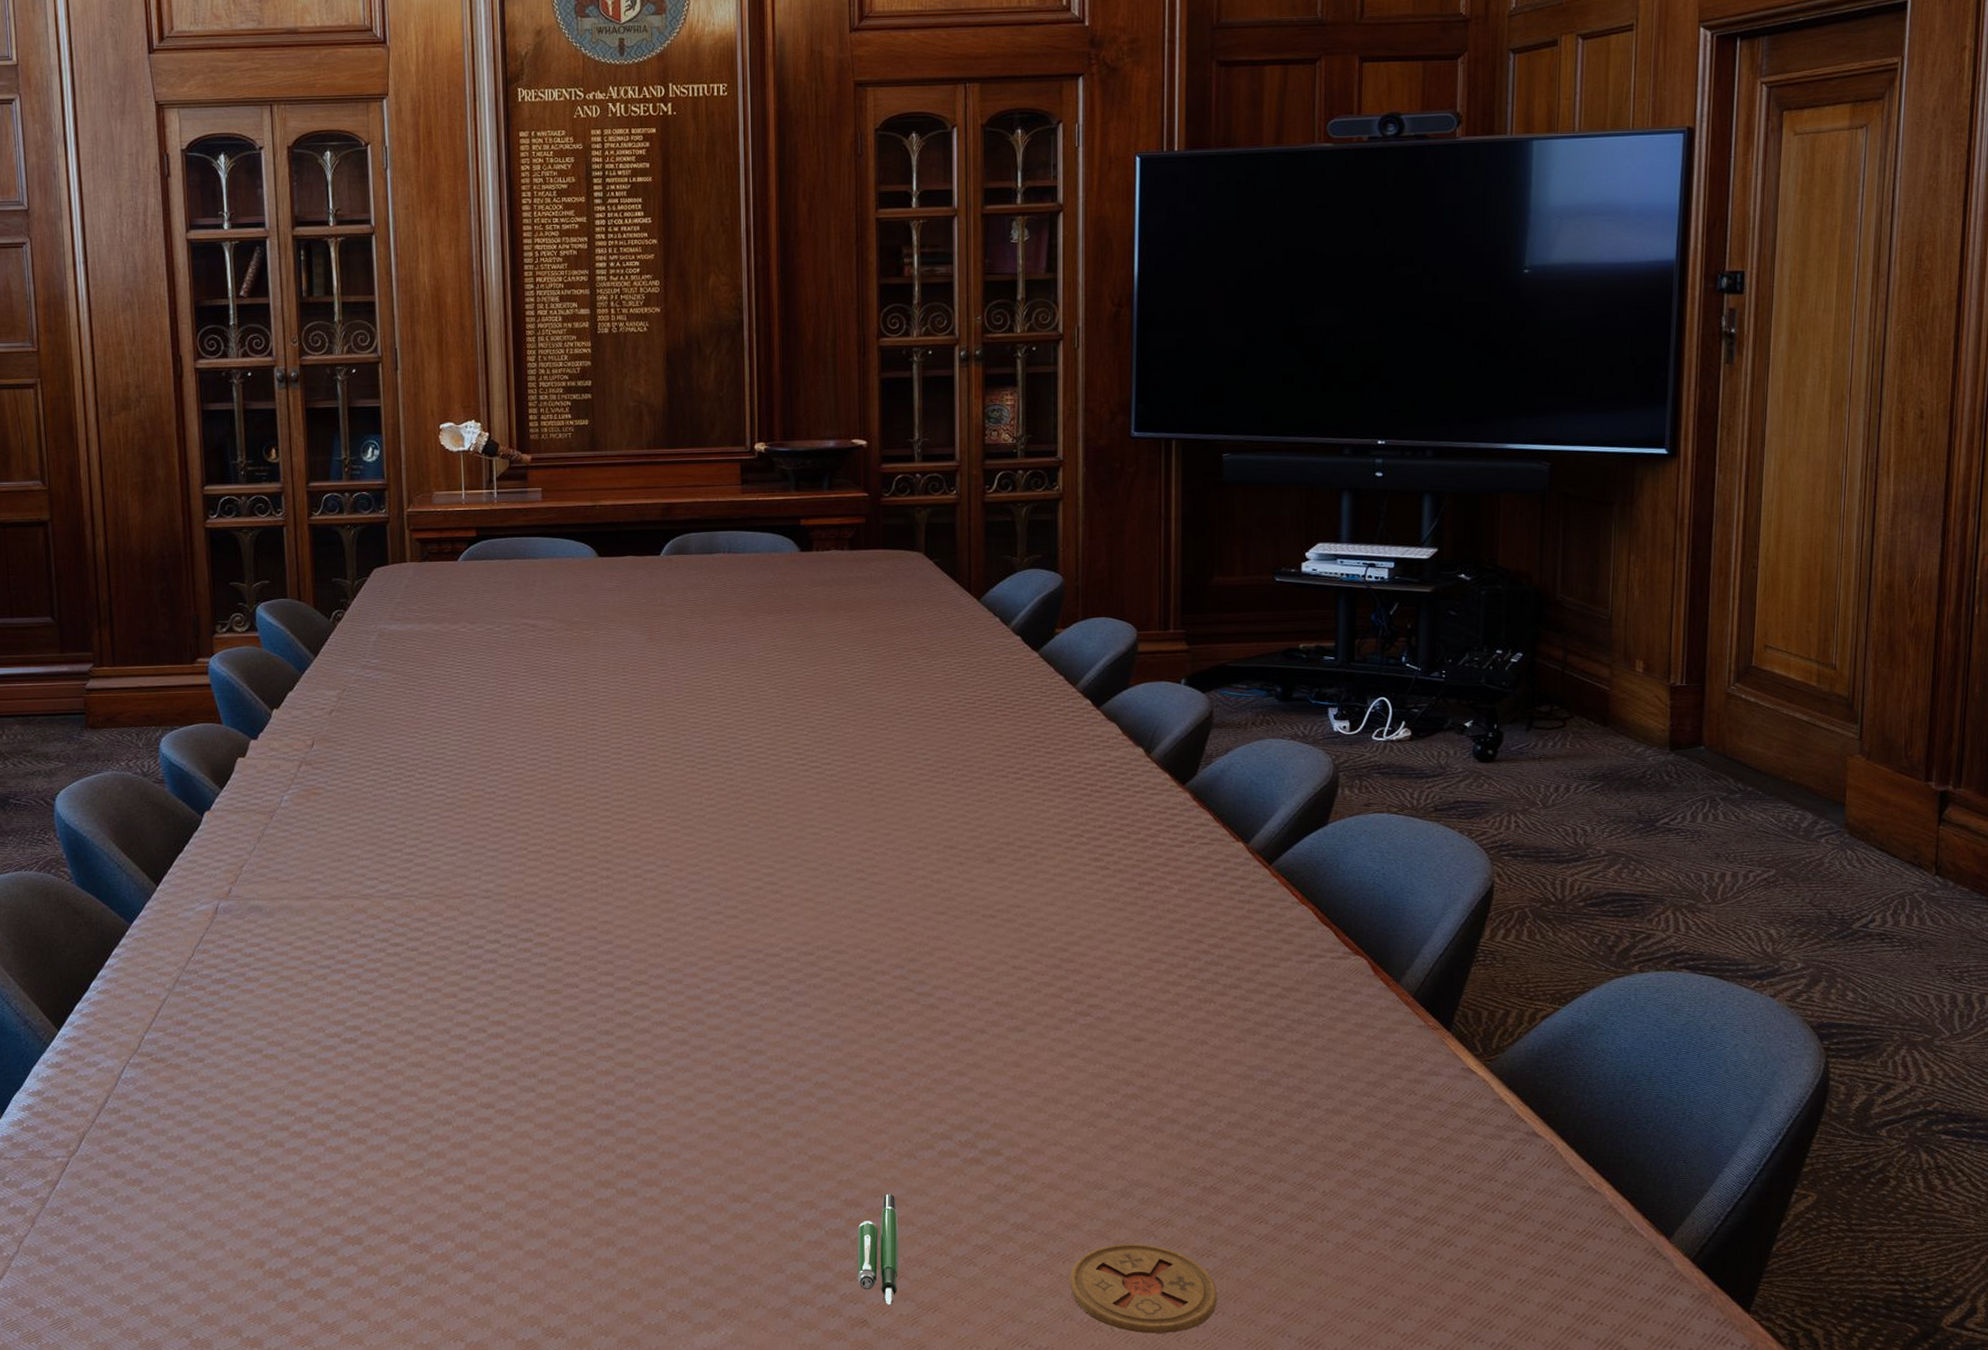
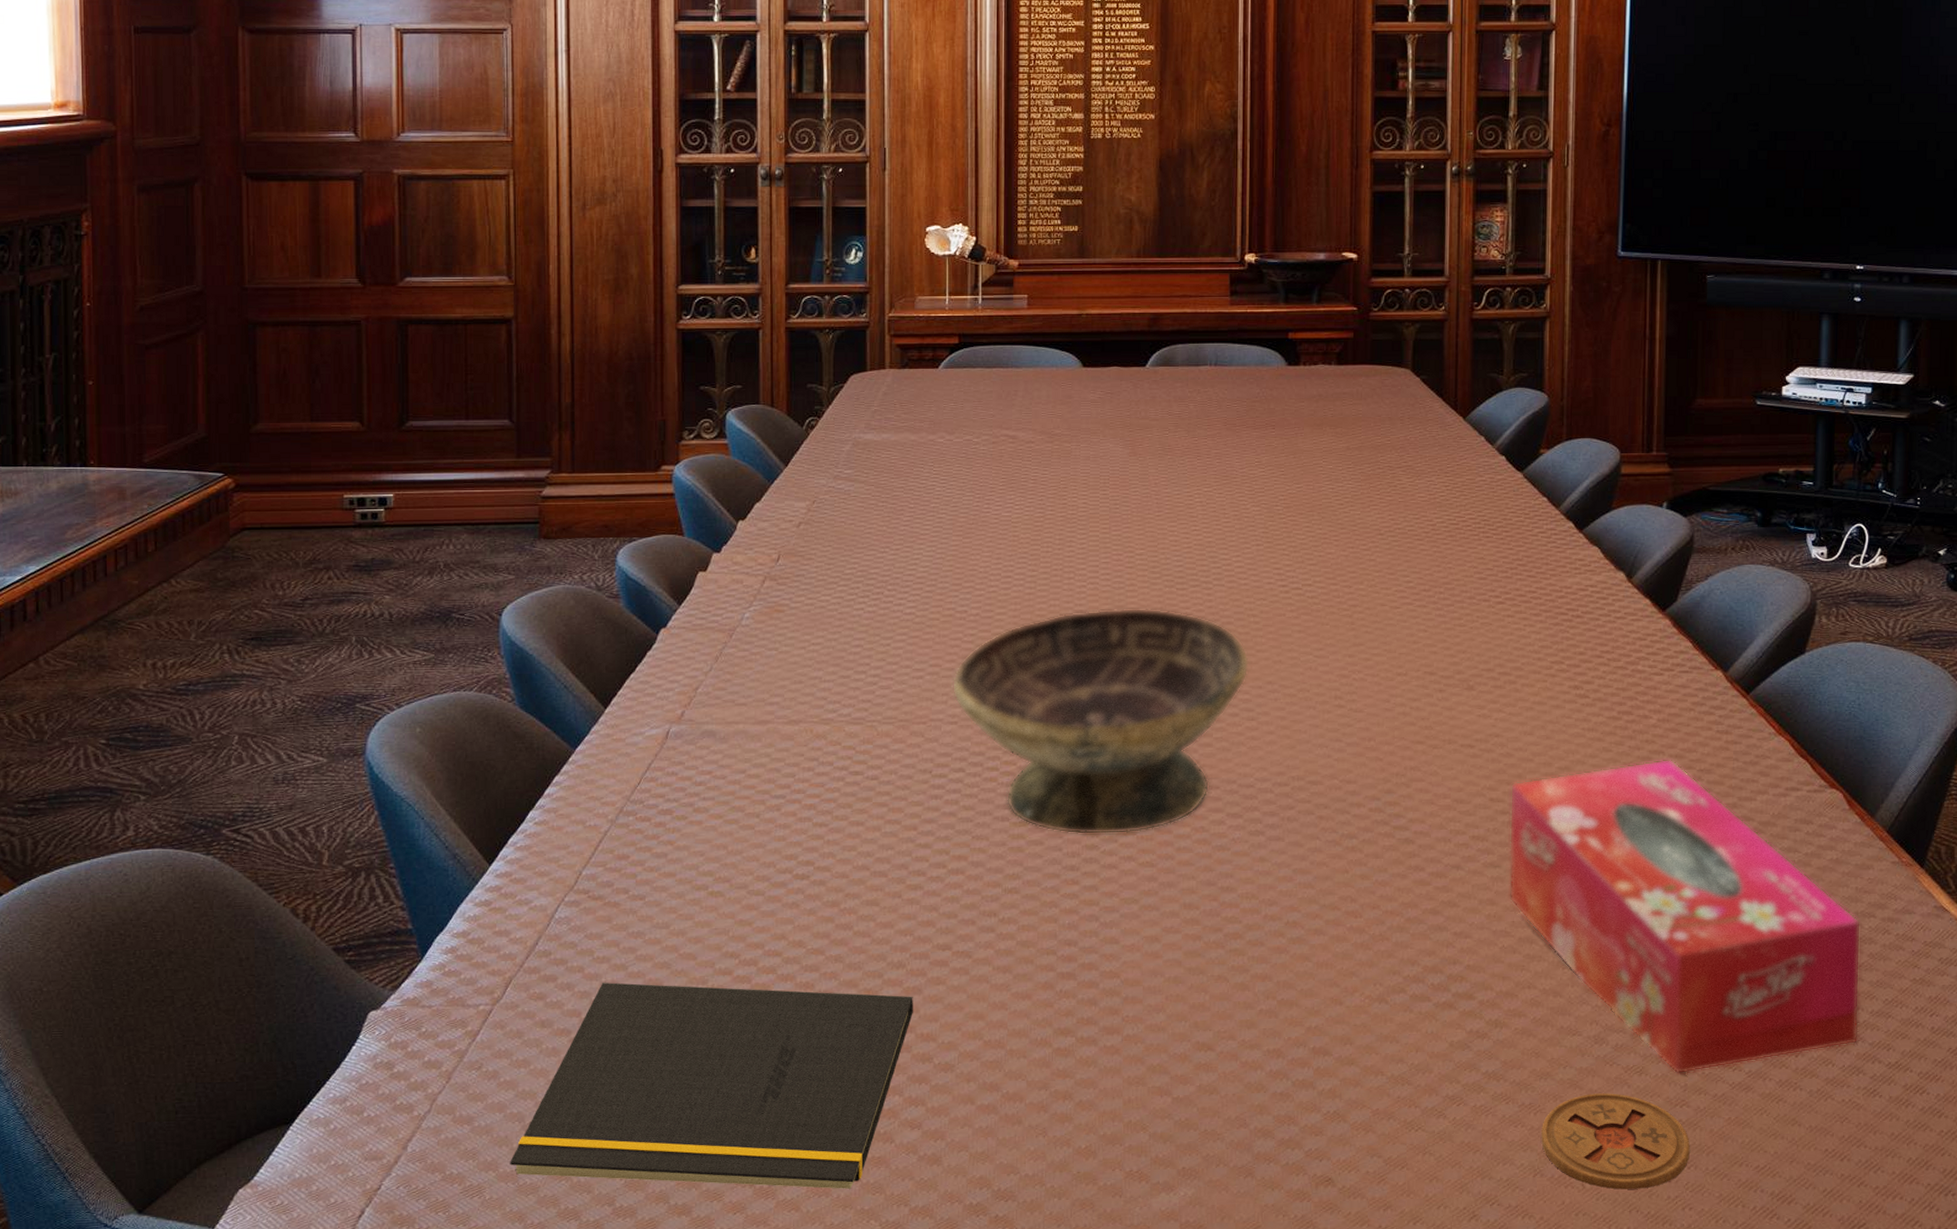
notepad: none [93,1137,462,1325] -> present [510,982,914,1189]
decorative bowl: none [484,787,772,1002] -> present [951,608,1250,835]
pen: present [857,1194,899,1305] -> none [1323,1041,1368,1162]
tissue box: none [1032,927,1387,1226] -> present [1508,759,1862,1074]

